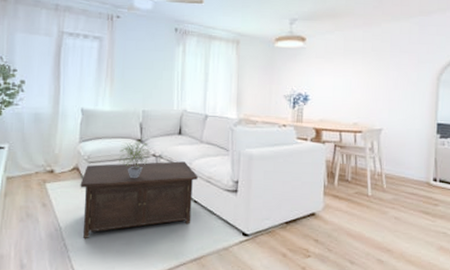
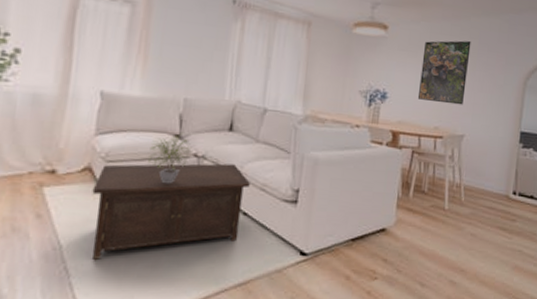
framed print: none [336,44,383,102] -> present [417,40,471,105]

